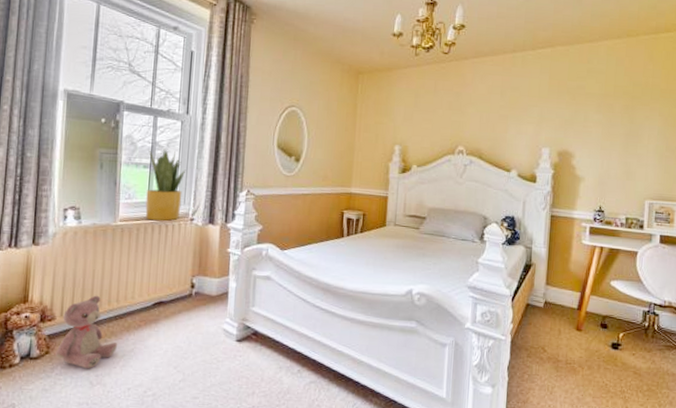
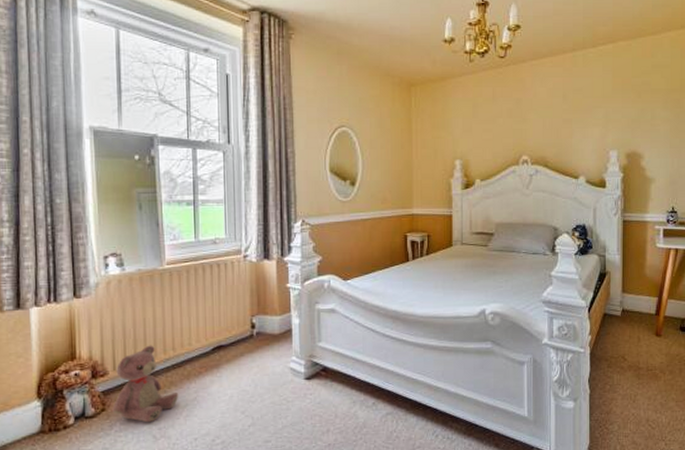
planter: present [145,148,186,221] -> none [190,183,234,261]

